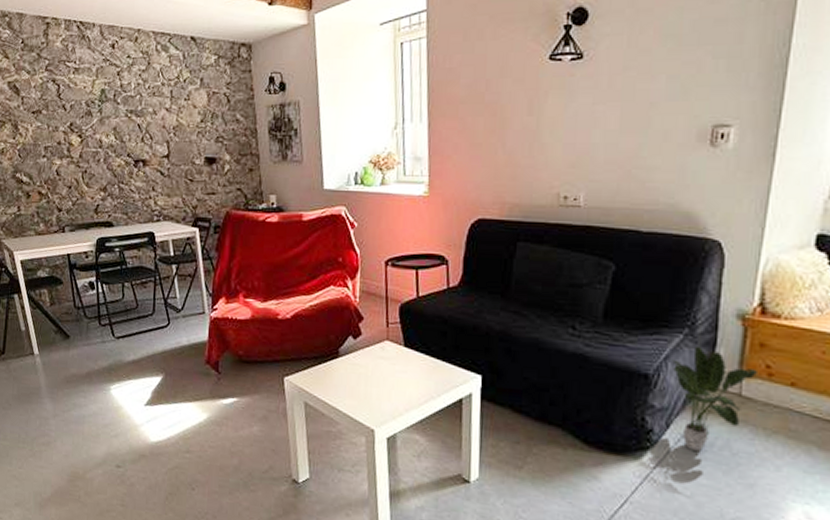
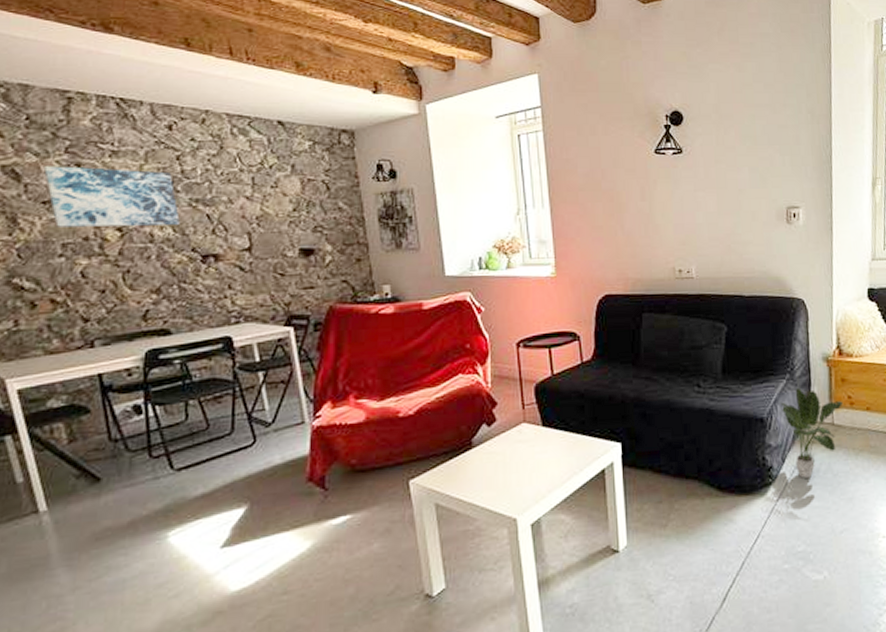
wall art: none [32,82,120,134] -> present [42,166,180,227]

